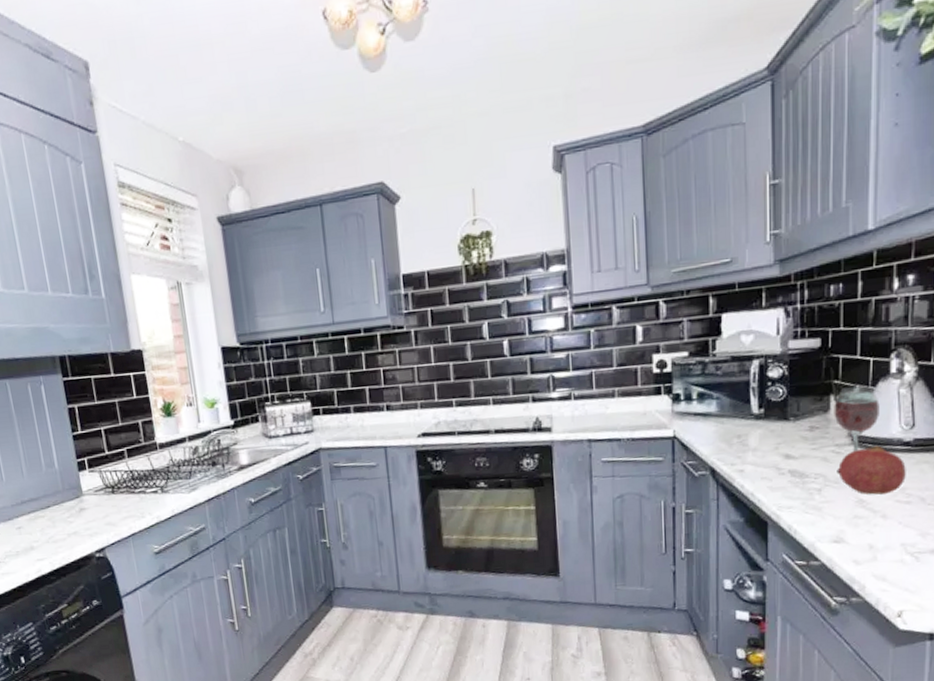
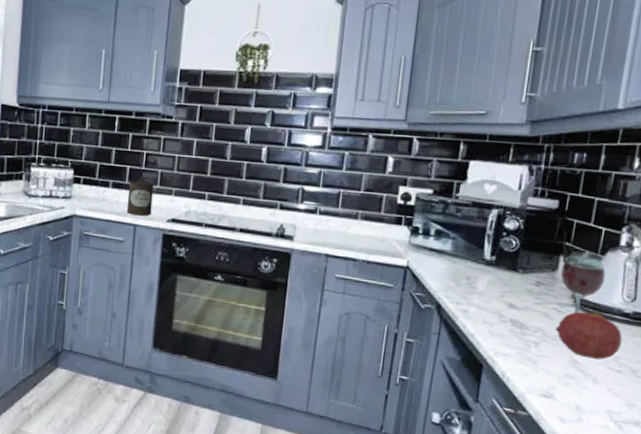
canister: none [370,396,400,437] -> present [126,177,154,216]

